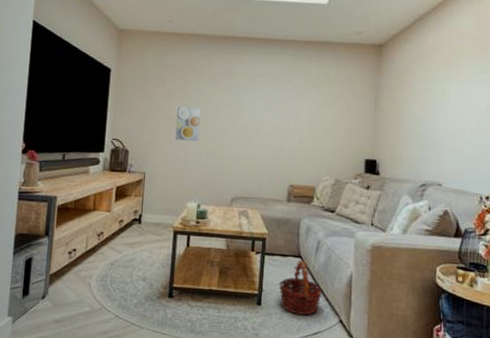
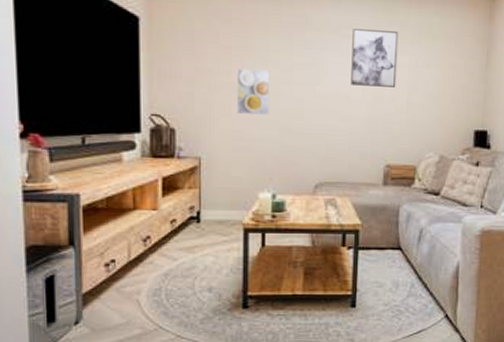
wall art: none [263,77,302,123] -> present [351,29,399,87]
basket: present [279,261,323,315] -> none [376,254,426,313]

